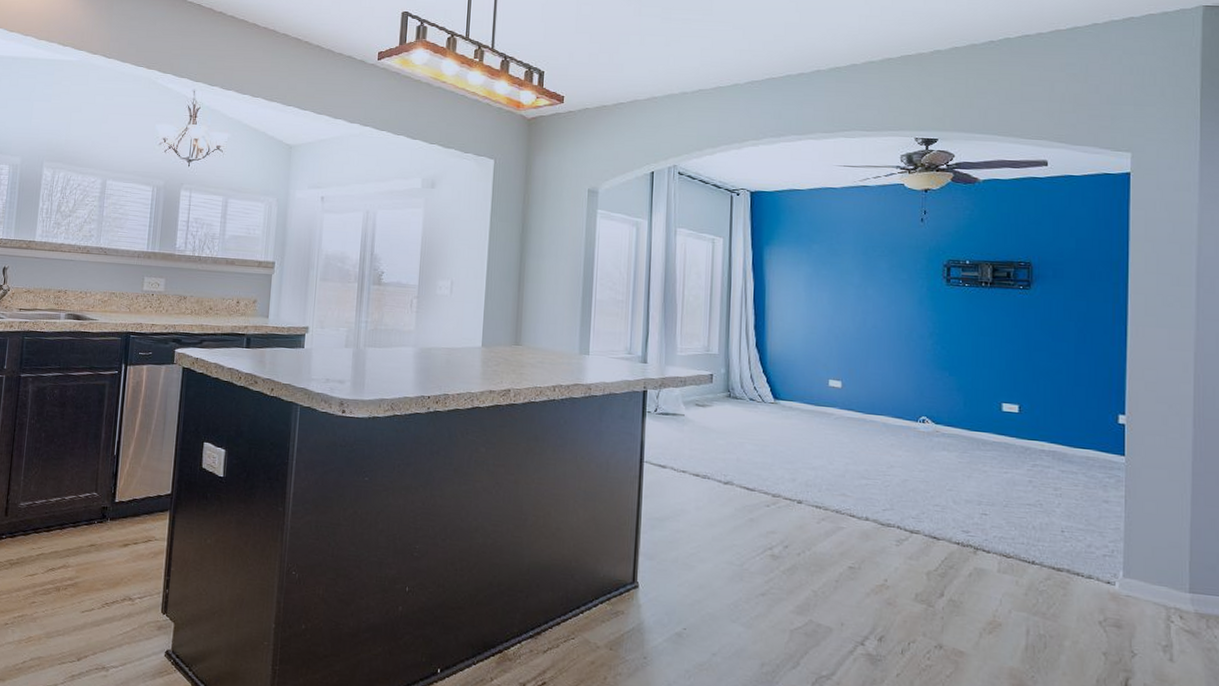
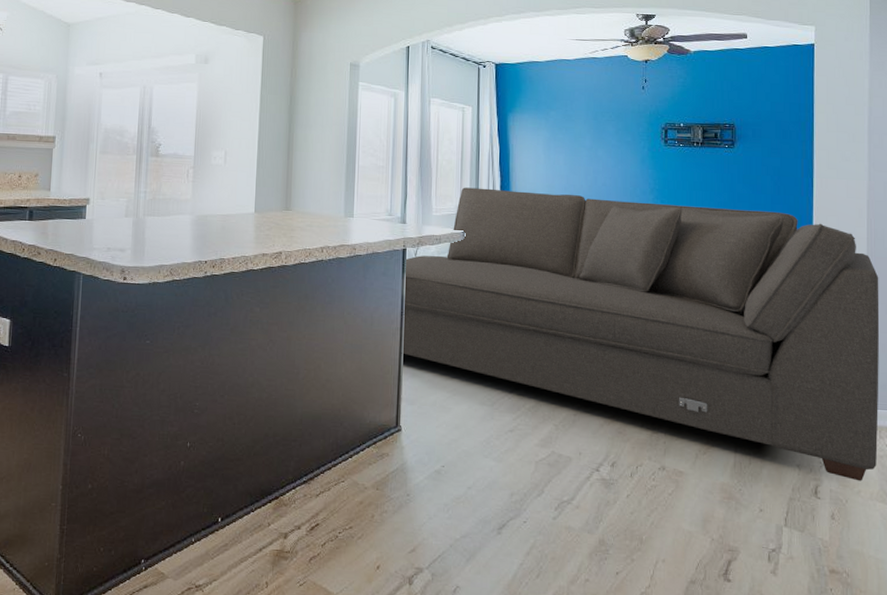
sofa: none [639,325,1209,677] -> present [401,187,880,481]

